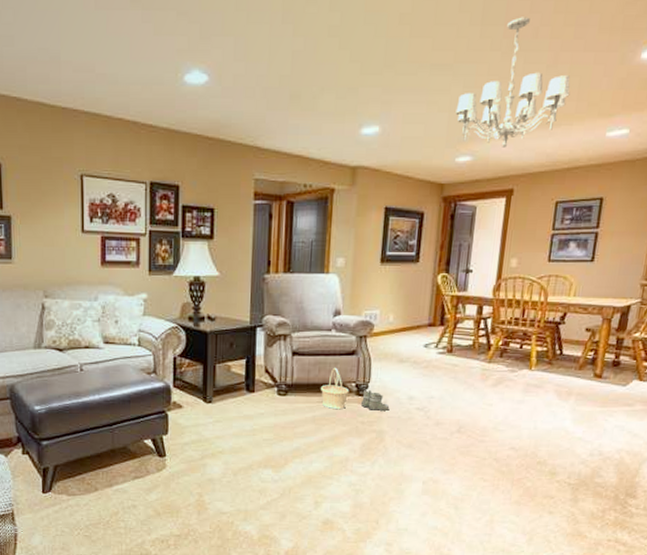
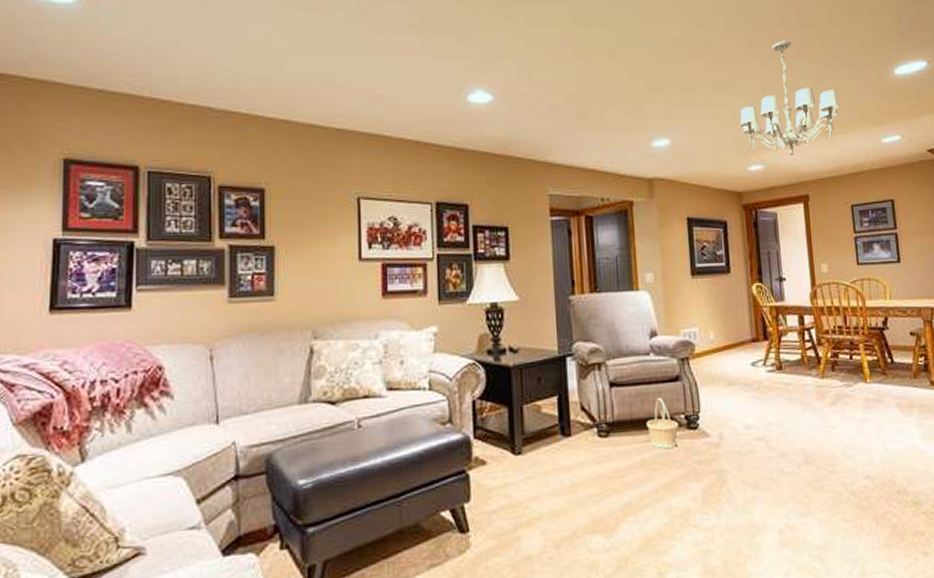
boots: present [361,389,390,412] -> none [694,421,727,447]

